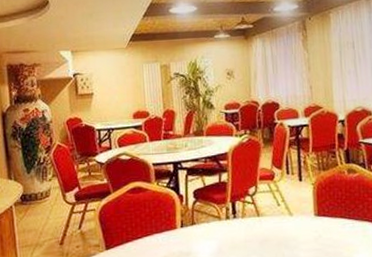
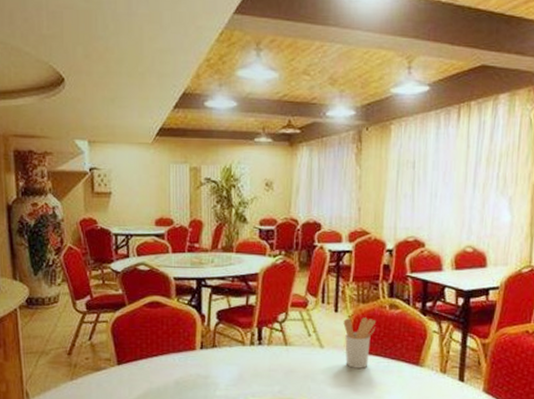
utensil holder: none [308,183,338,232] -> present [343,317,377,368]

